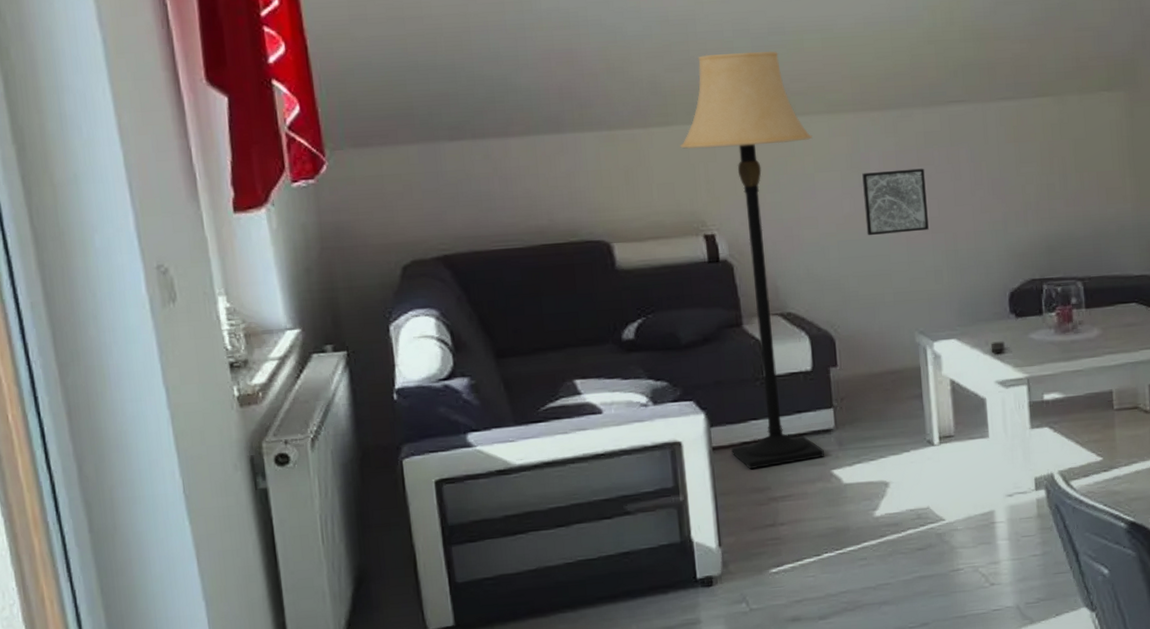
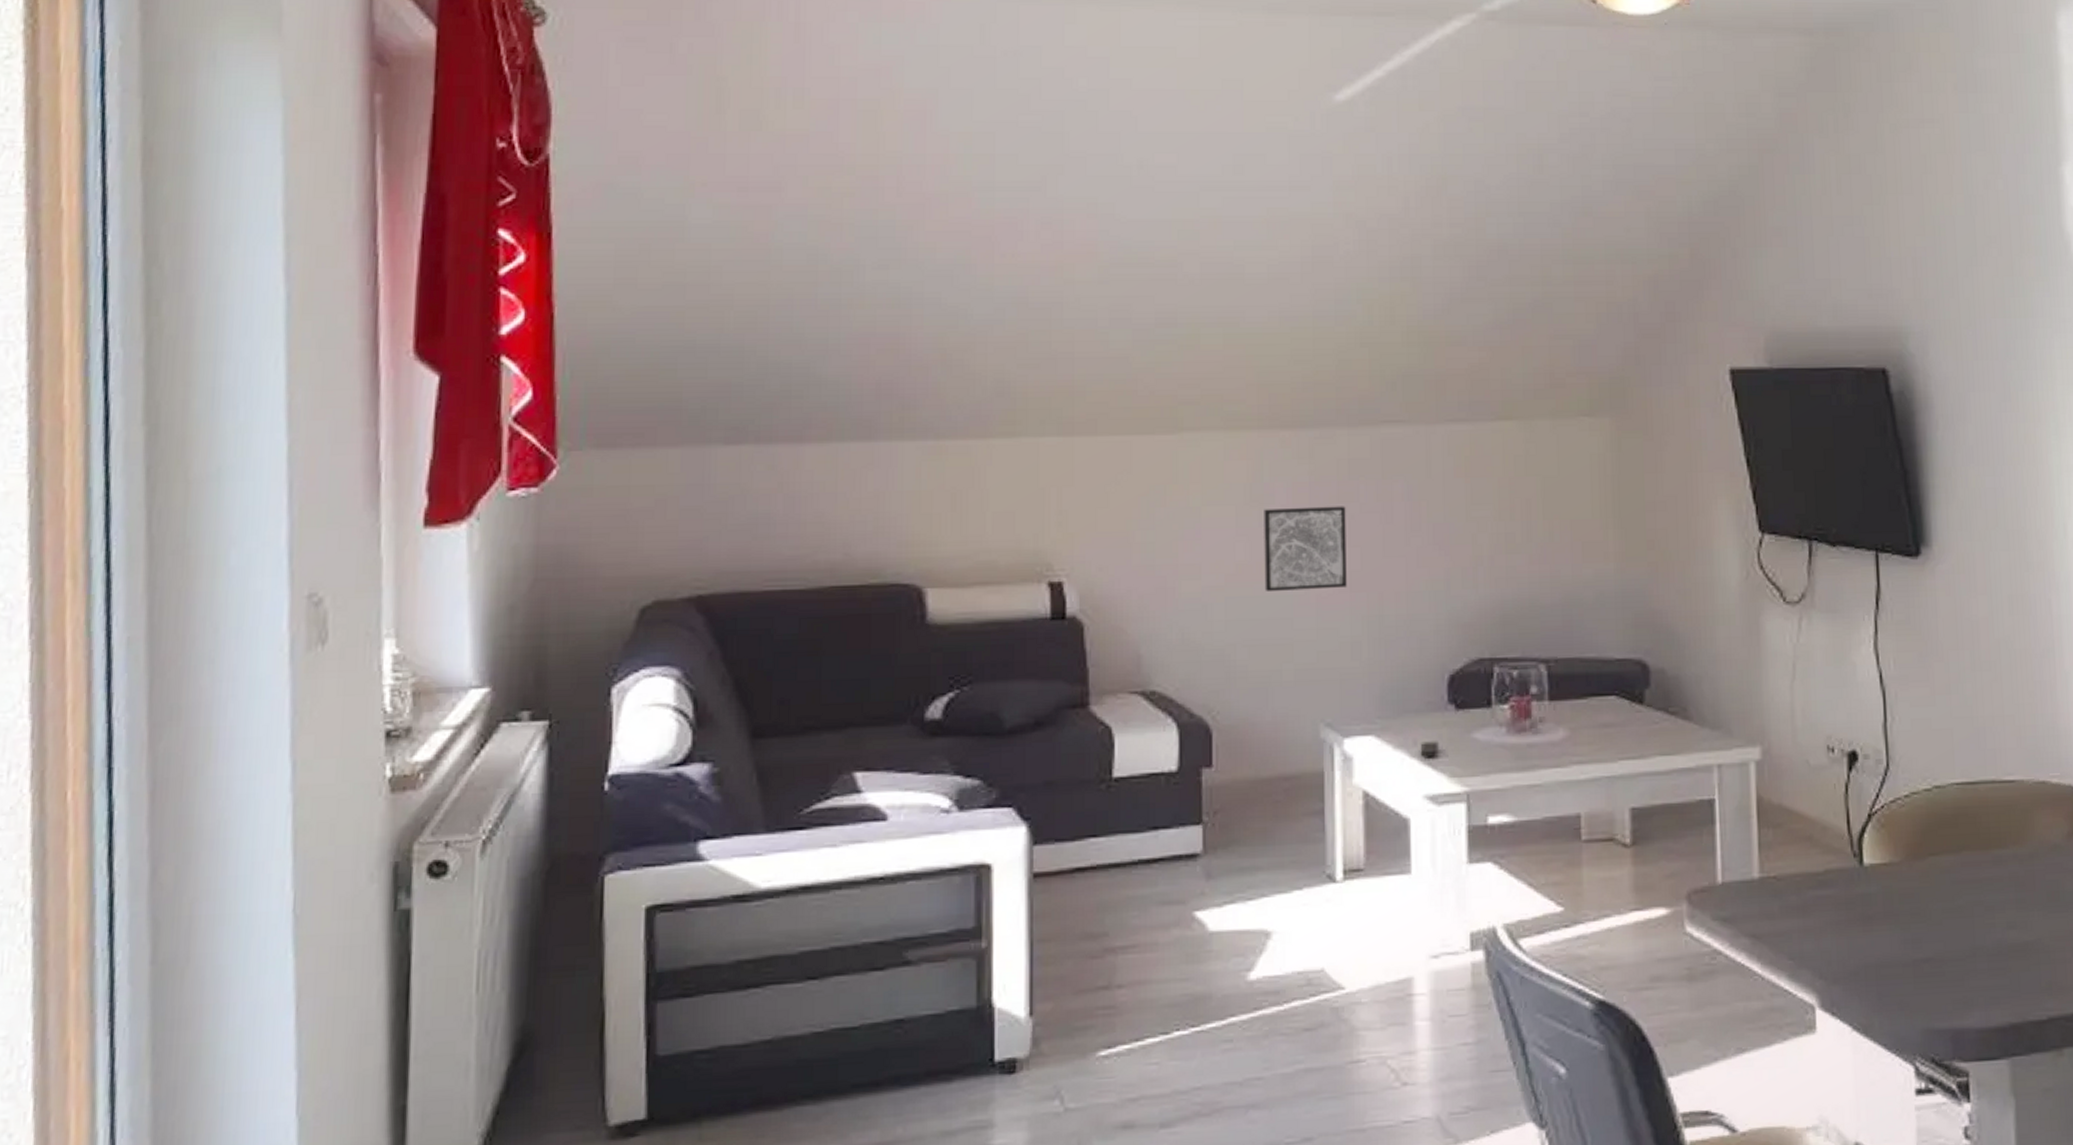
lamp: present [680,50,824,469] -> none [1027,346,1202,906]

